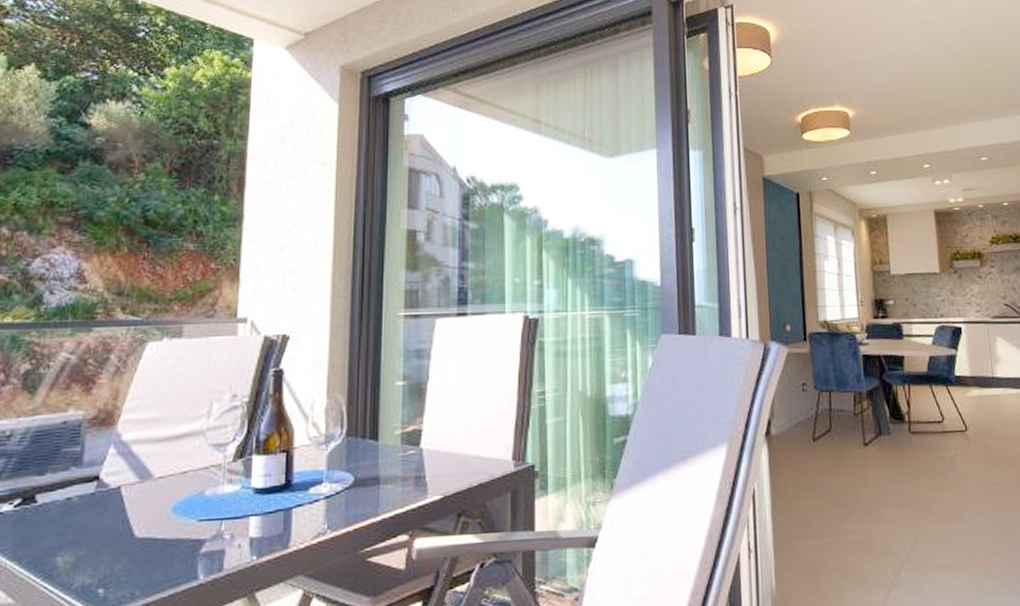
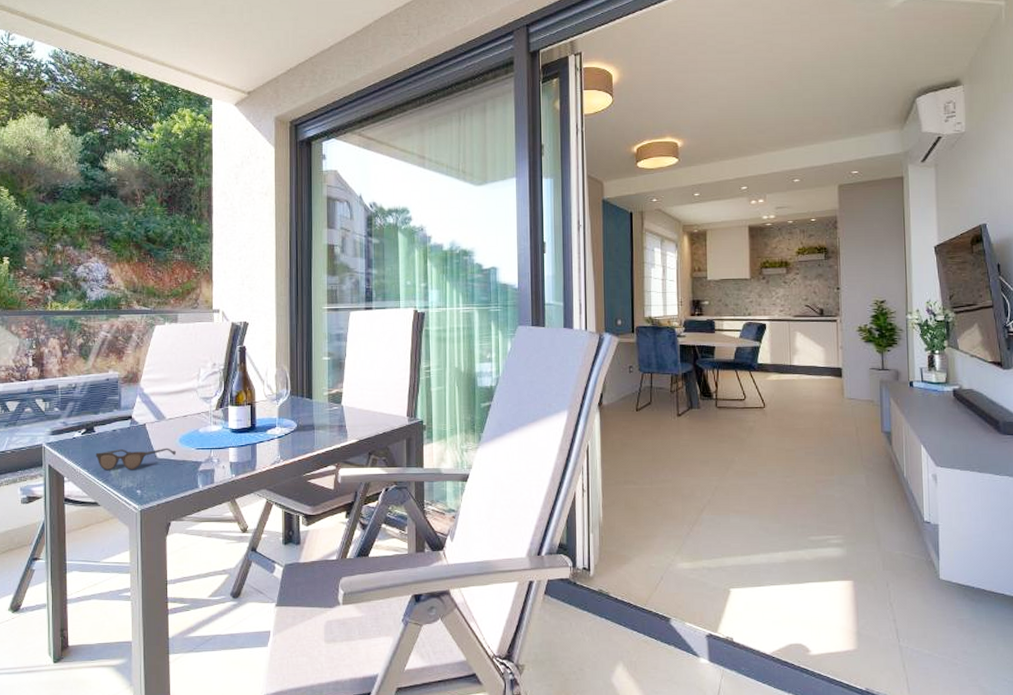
sunglasses: none [34,521,166,562] -> present [95,448,176,471]

